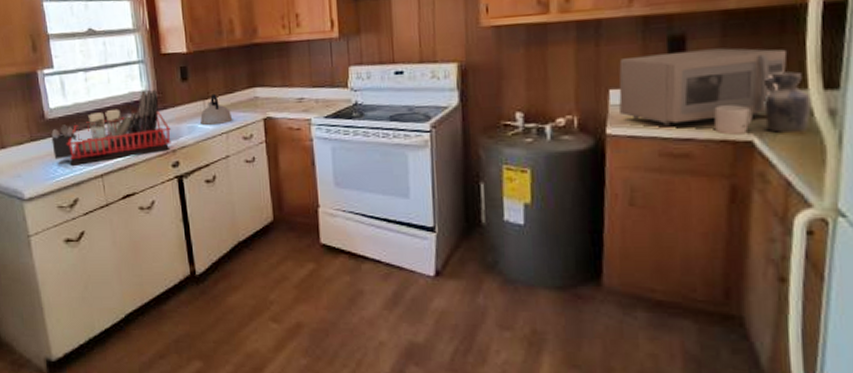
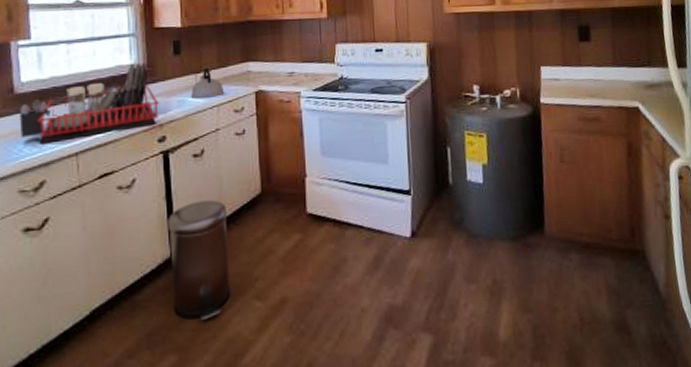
pedal bin: none [186,225,248,335] -> present [168,200,231,321]
microwave: present [619,47,787,126] -> none [546,36,654,96]
mug: present [714,105,753,135] -> none [612,79,637,103]
ceramic jug: present [764,71,812,134] -> none [642,54,672,101]

